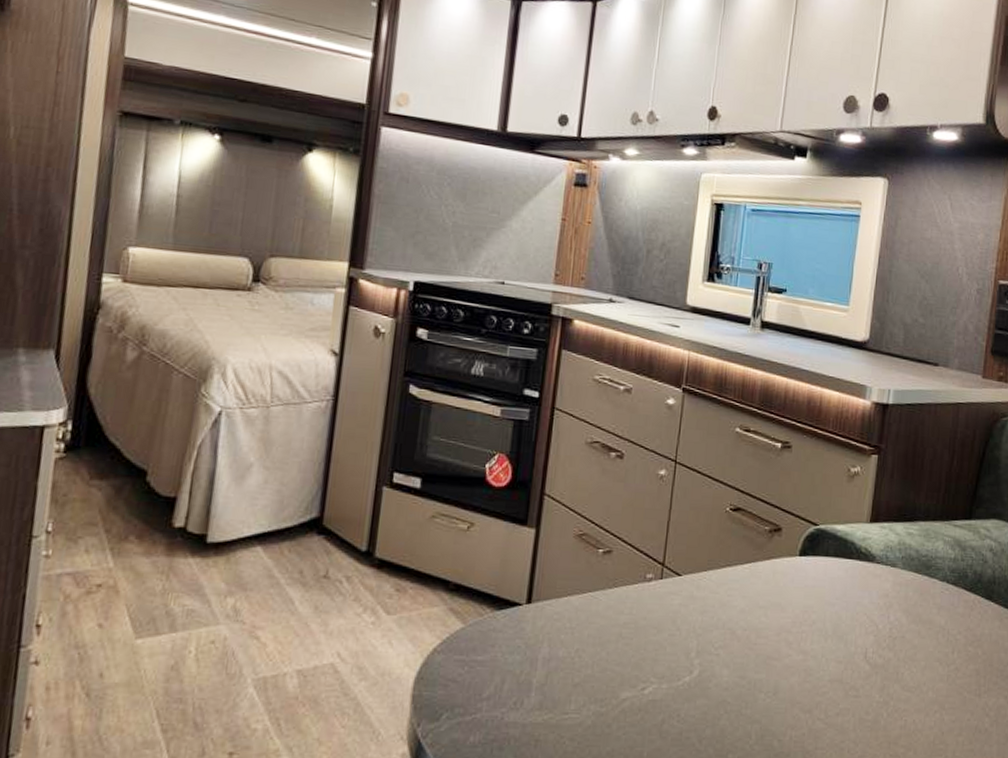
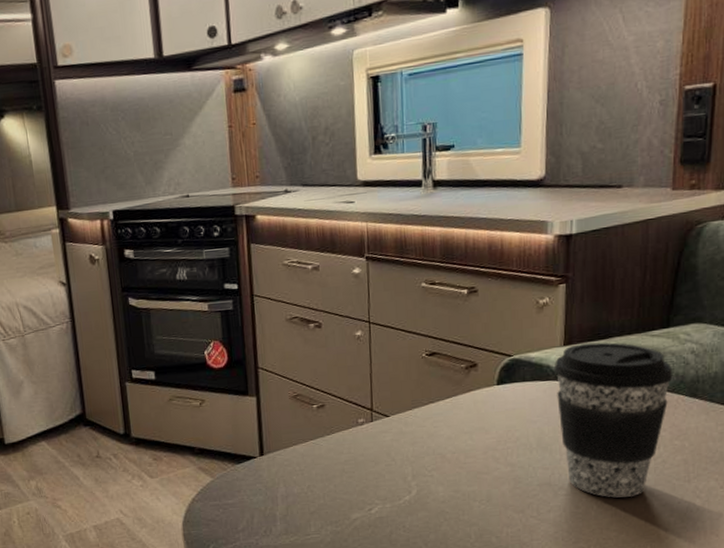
coffee cup: none [857,523,972,707] -> present [553,342,673,498]

